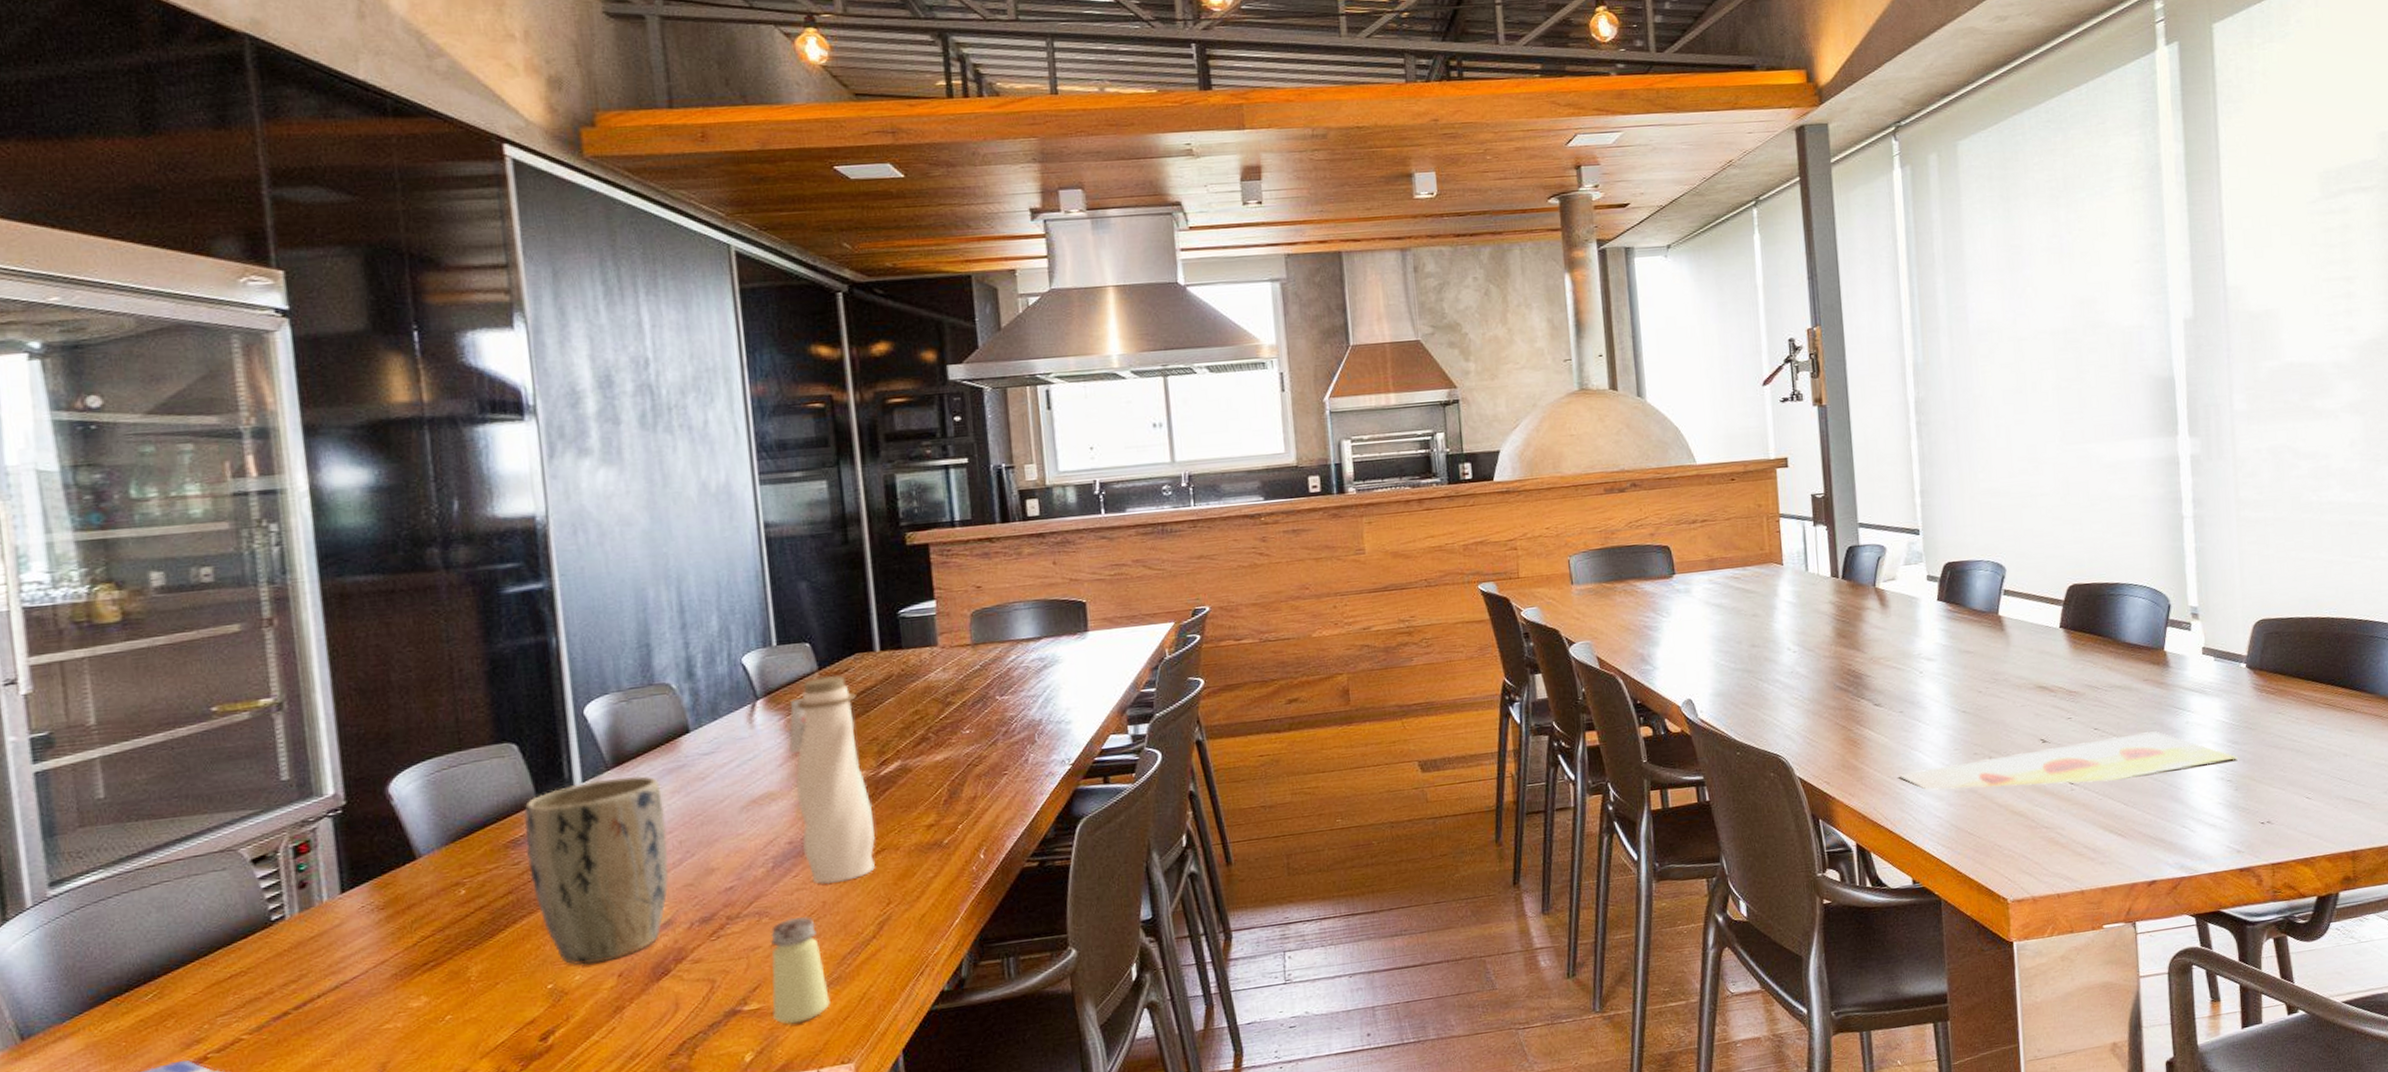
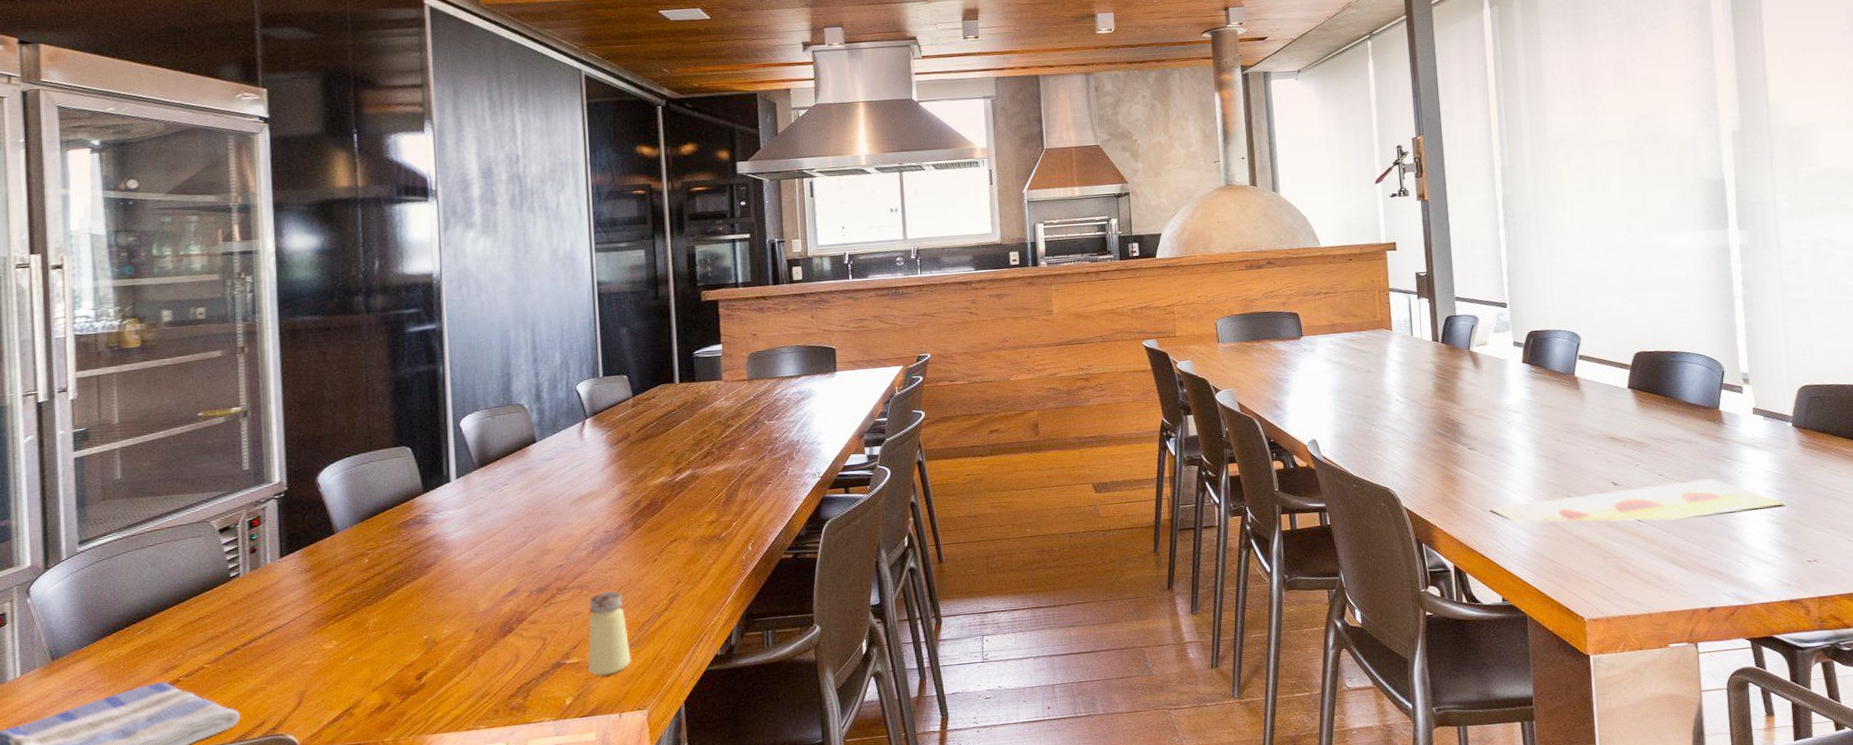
plant pot: present [524,775,669,965] -> none [413,475,517,622]
water bottle: present [789,675,875,885] -> none [609,401,670,566]

